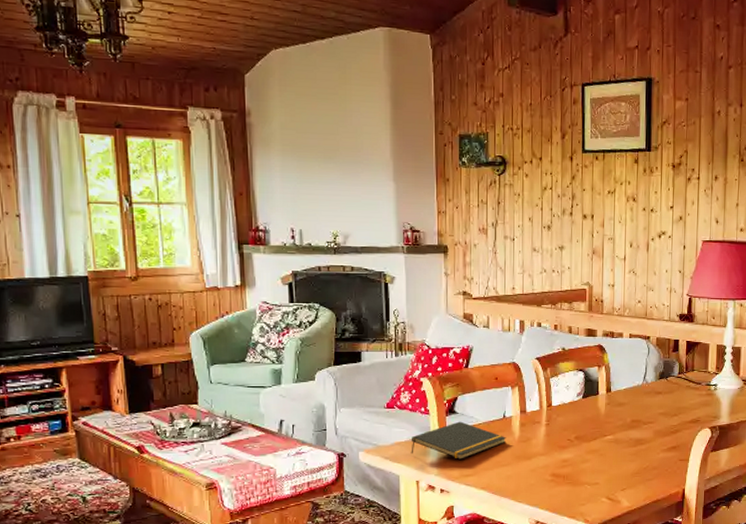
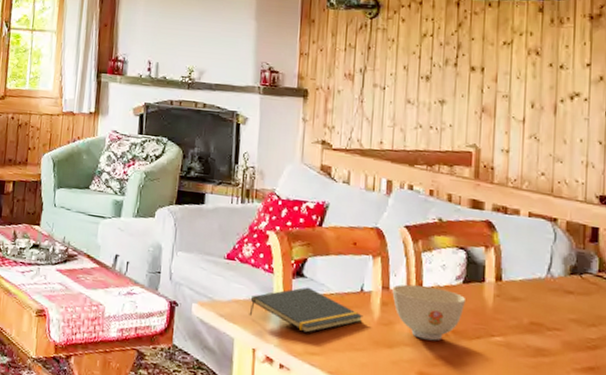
bowl: none [528,404,585,448] -> present [392,284,467,341]

